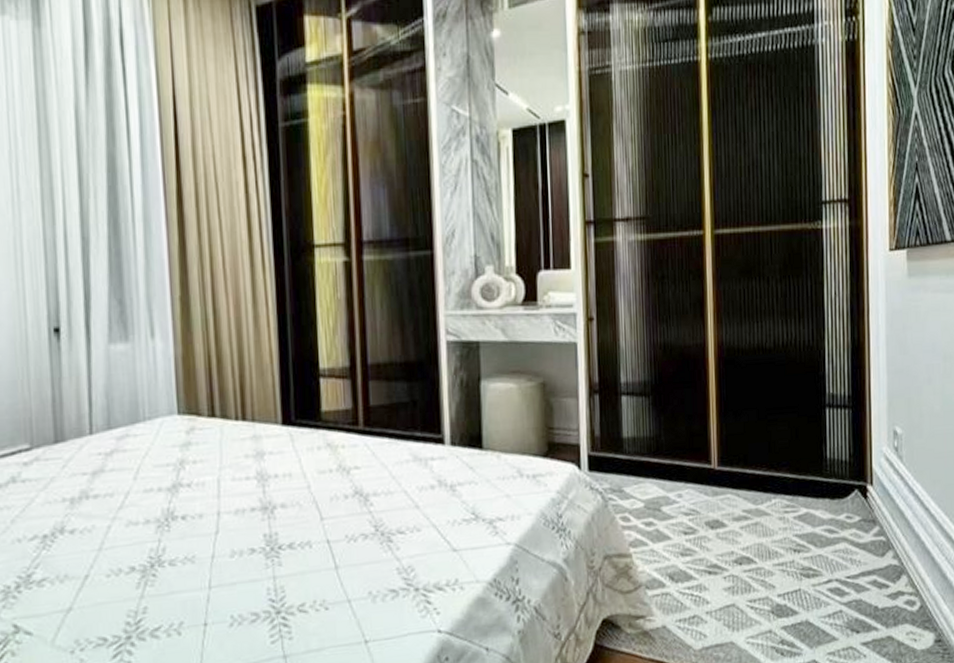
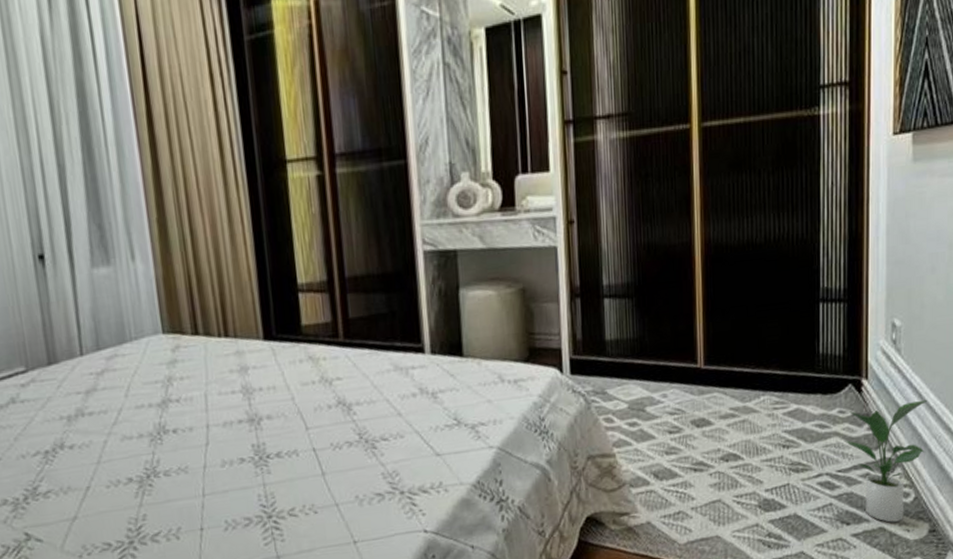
potted plant: none [852,508,929,632] -> present [844,400,928,523]

